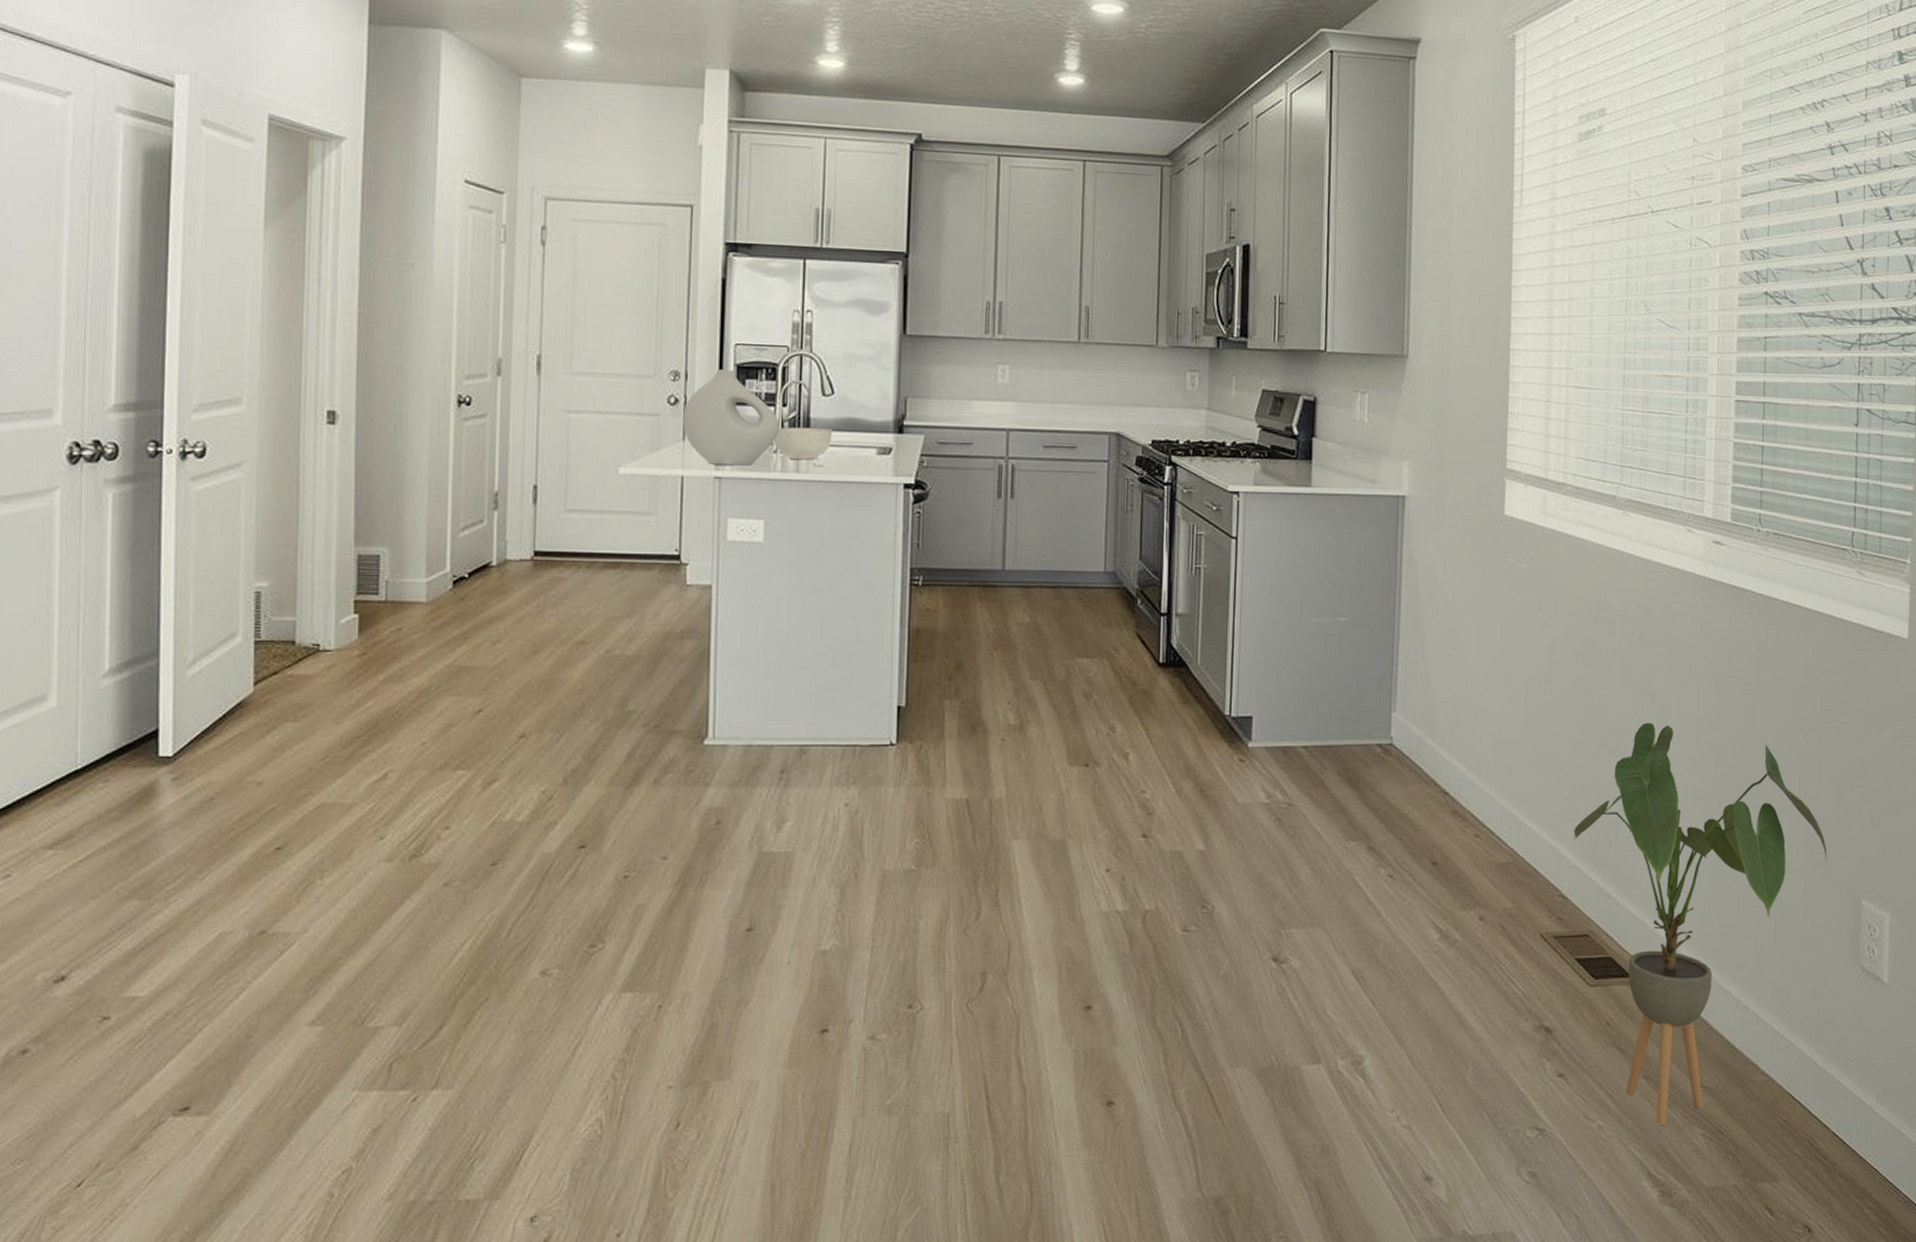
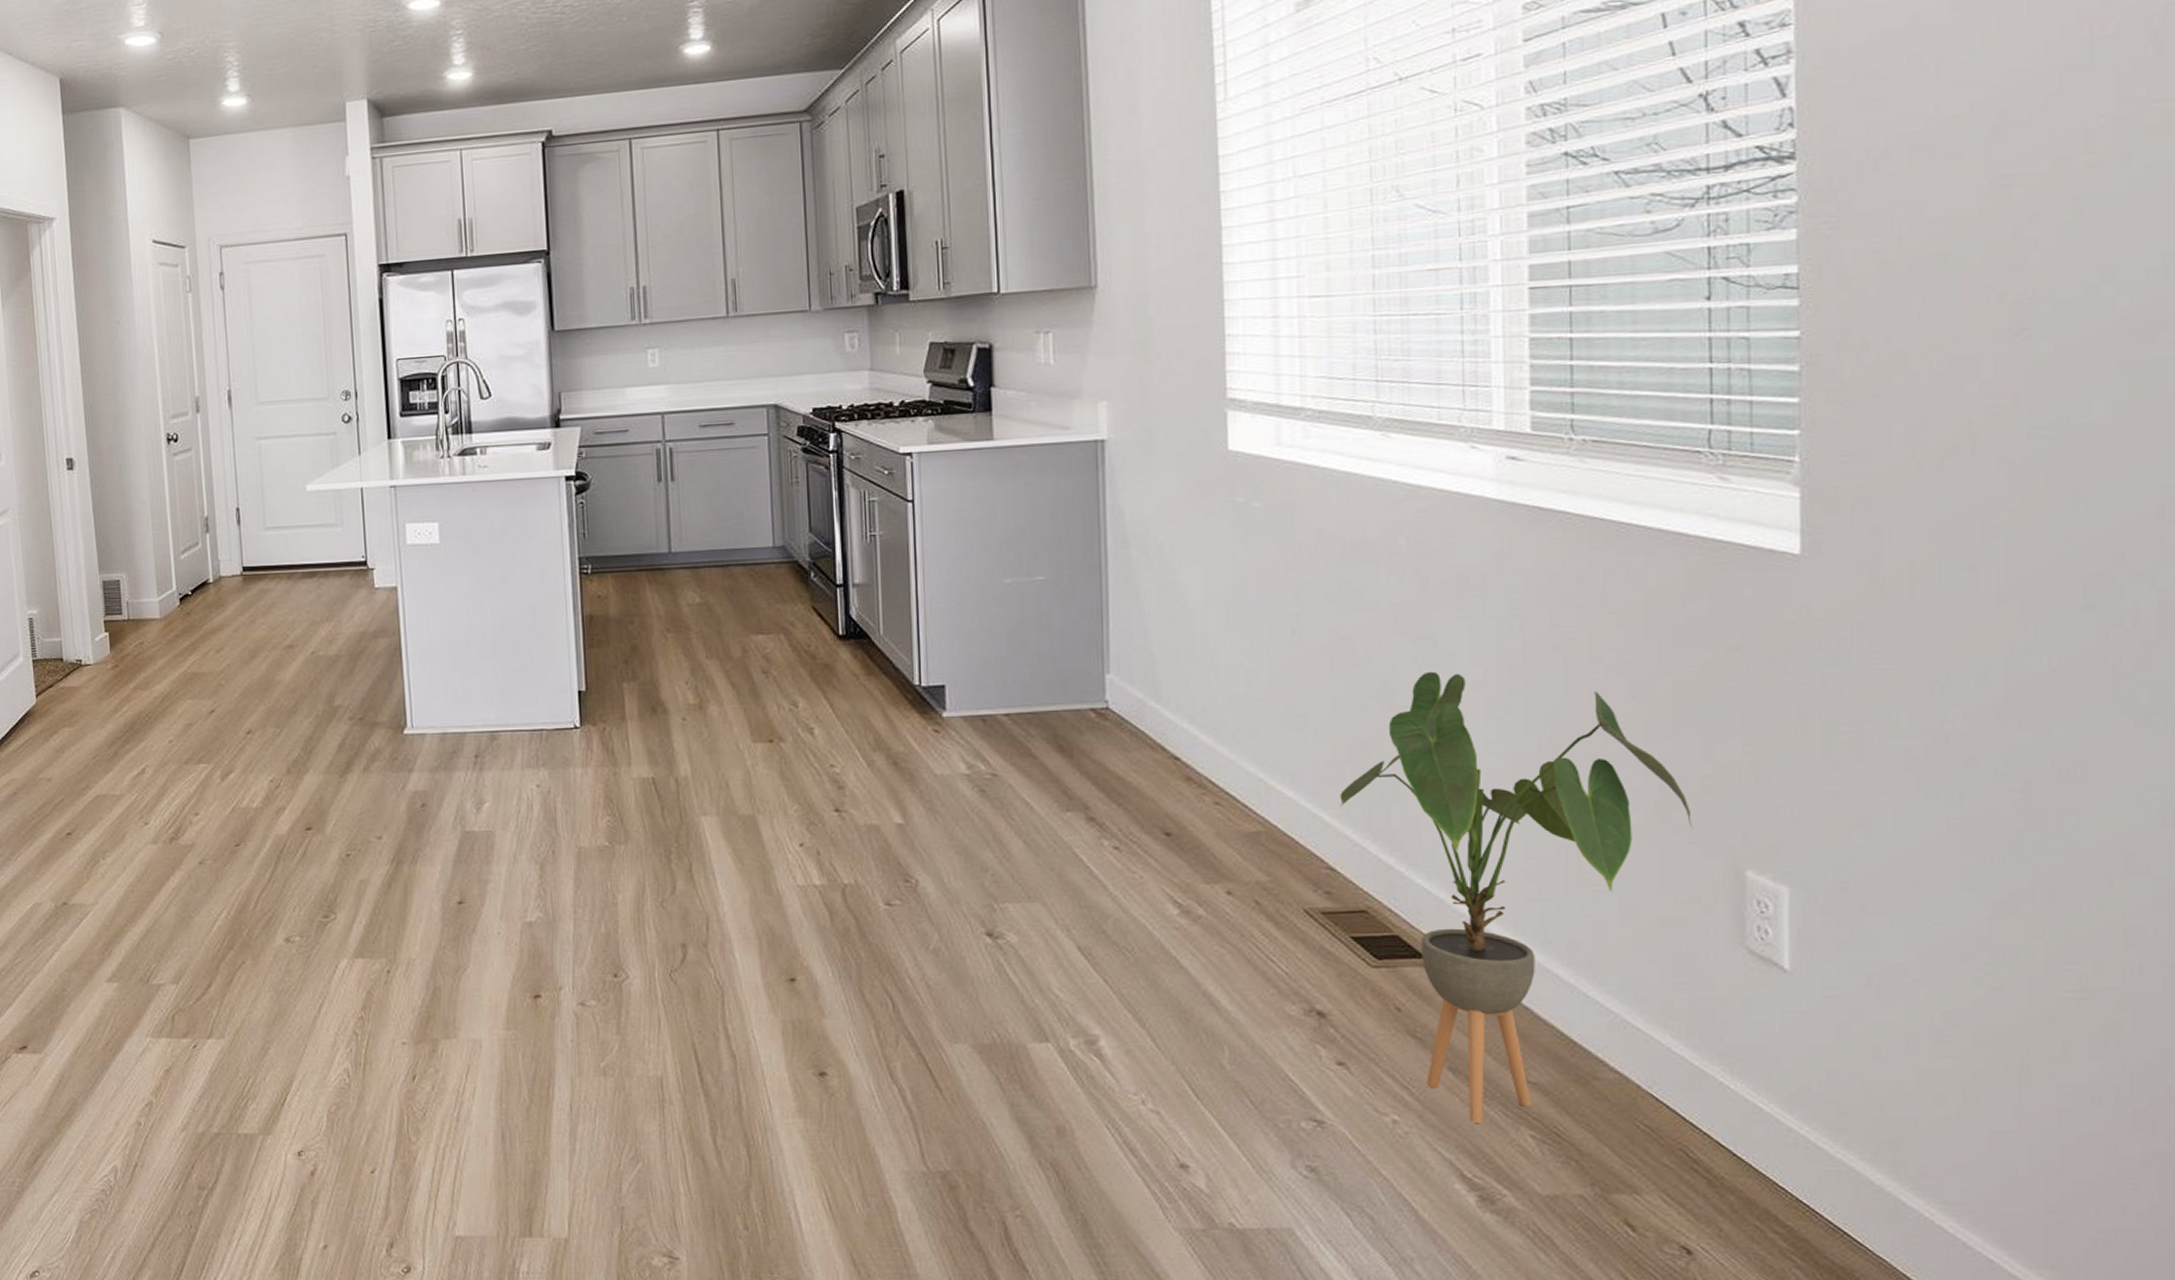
vase: present [683,370,780,466] -> none [357,384,444,475]
bowl: present [775,427,833,461] -> none [441,429,494,464]

